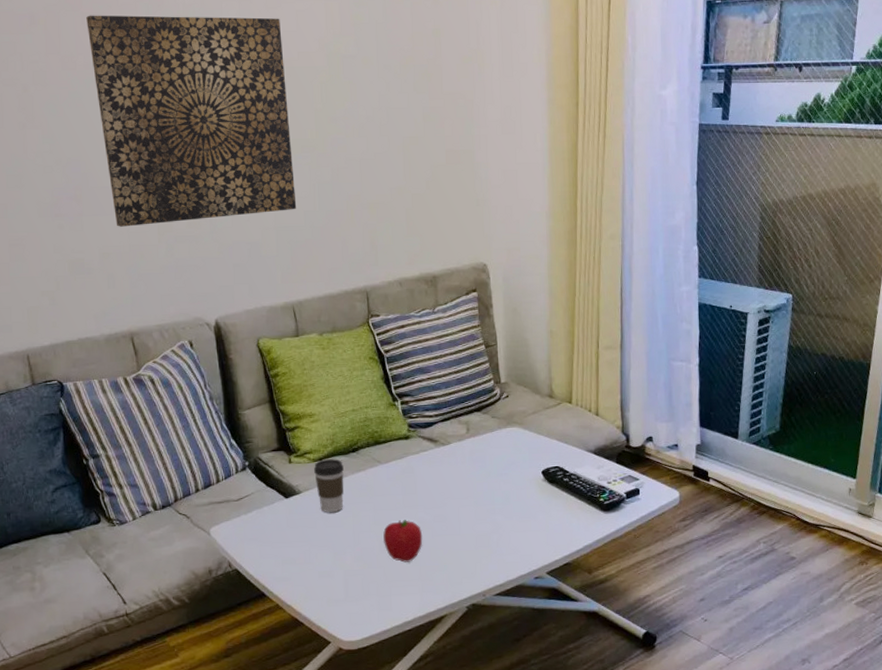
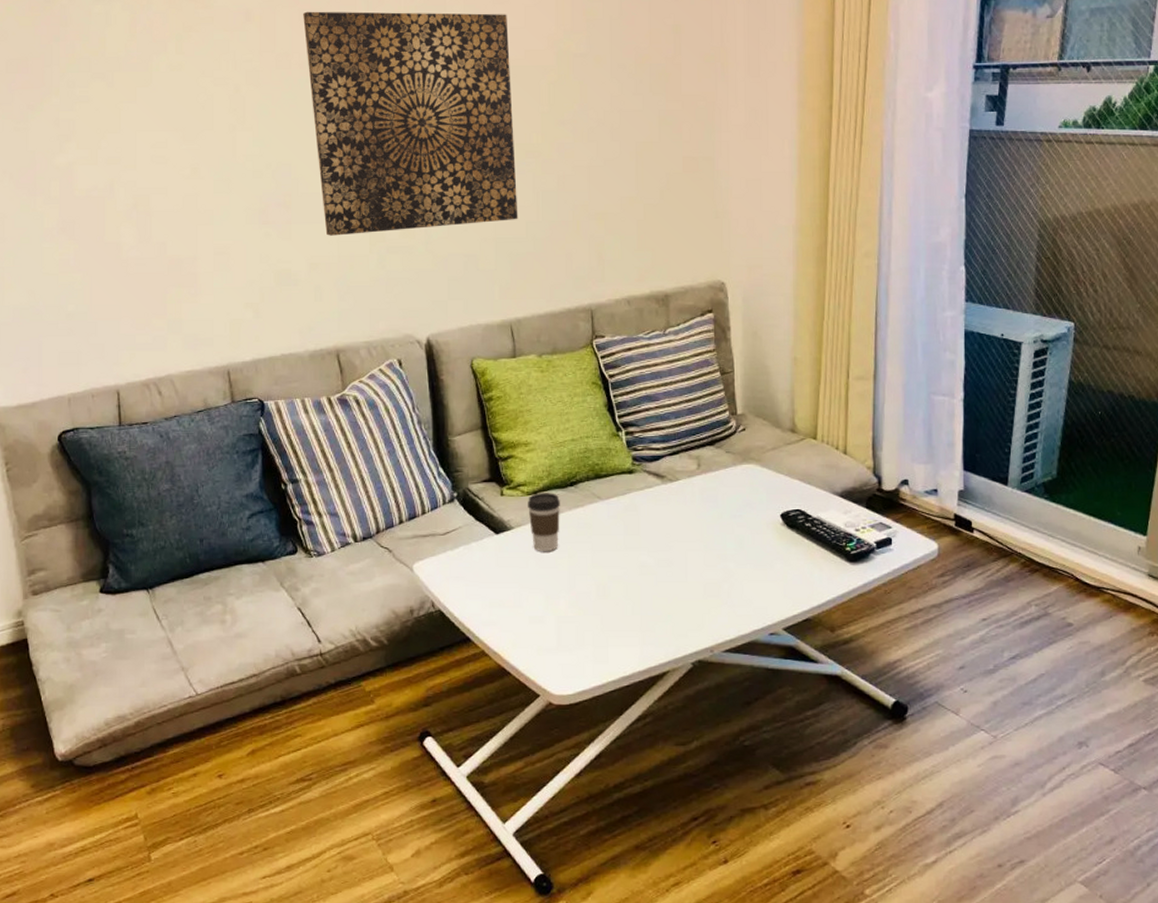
fruit: present [383,519,423,563] -> none [602,562,645,610]

